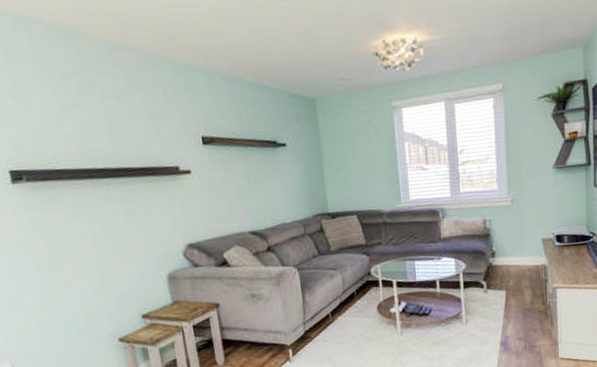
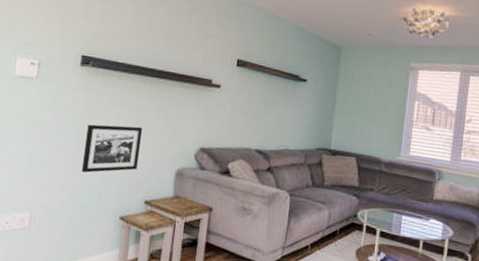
picture frame: none [46,237,122,304] -> present [82,124,142,173]

